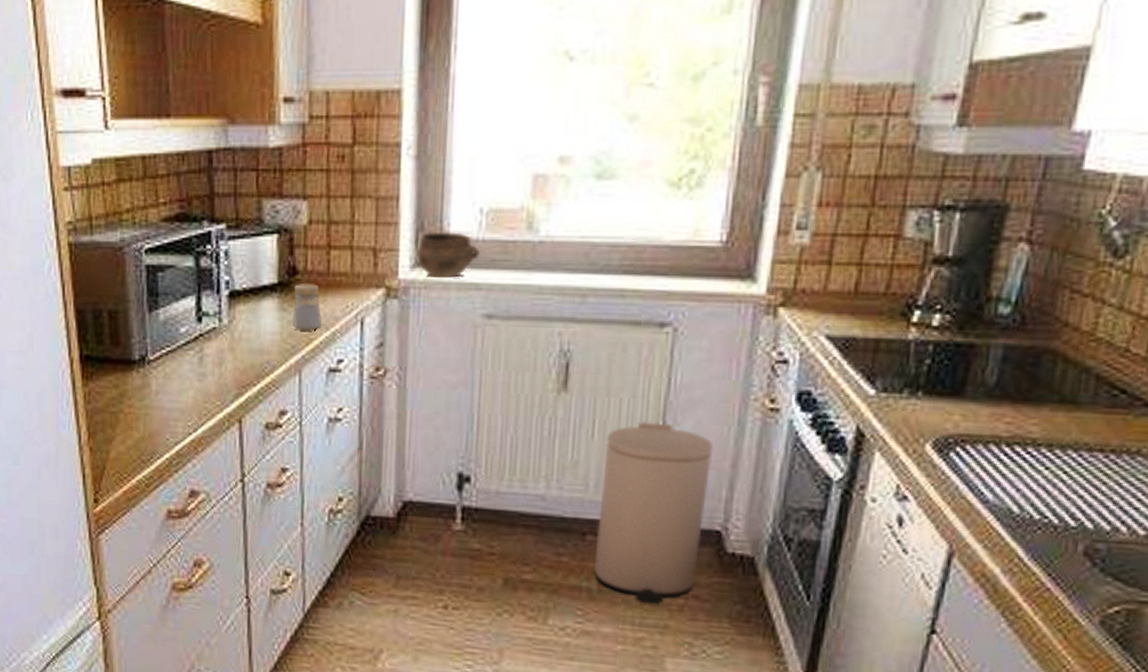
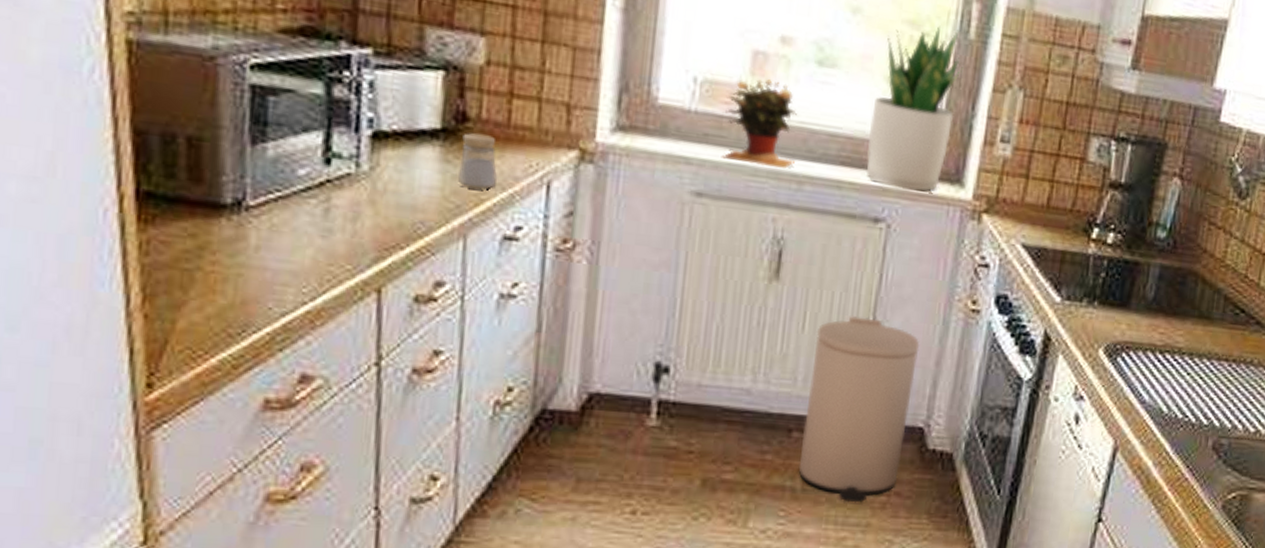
ceramic vessel: present [416,232,480,279] -> none [618,95,692,149]
flower arrangement: none [508,200,578,283] -> present [721,79,797,169]
planter: none [649,117,751,292] -> present [866,25,964,192]

